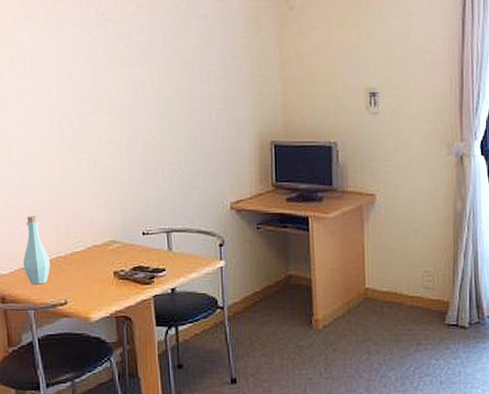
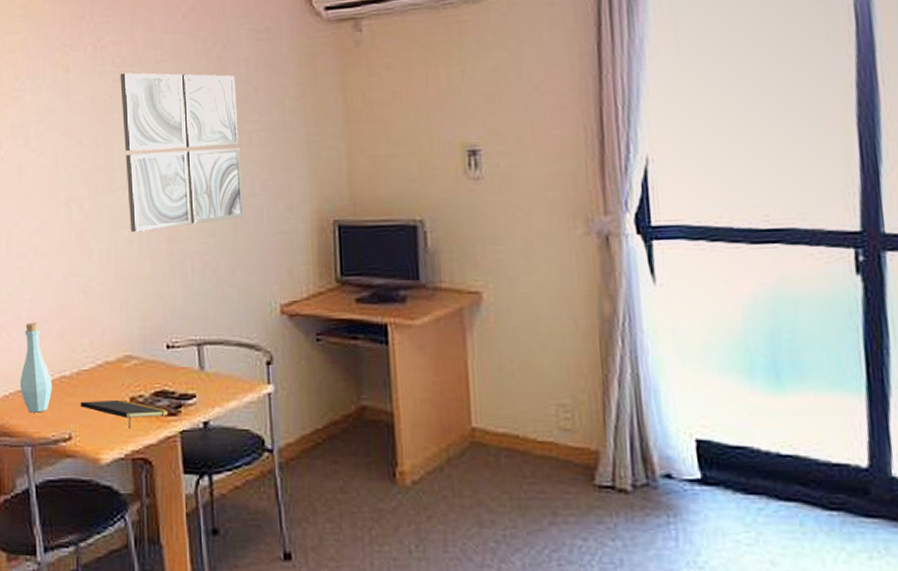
notepad: none [73,273,144,294] -> present [80,399,169,428]
wall art: none [103,20,203,146] -> present [120,72,244,232]

